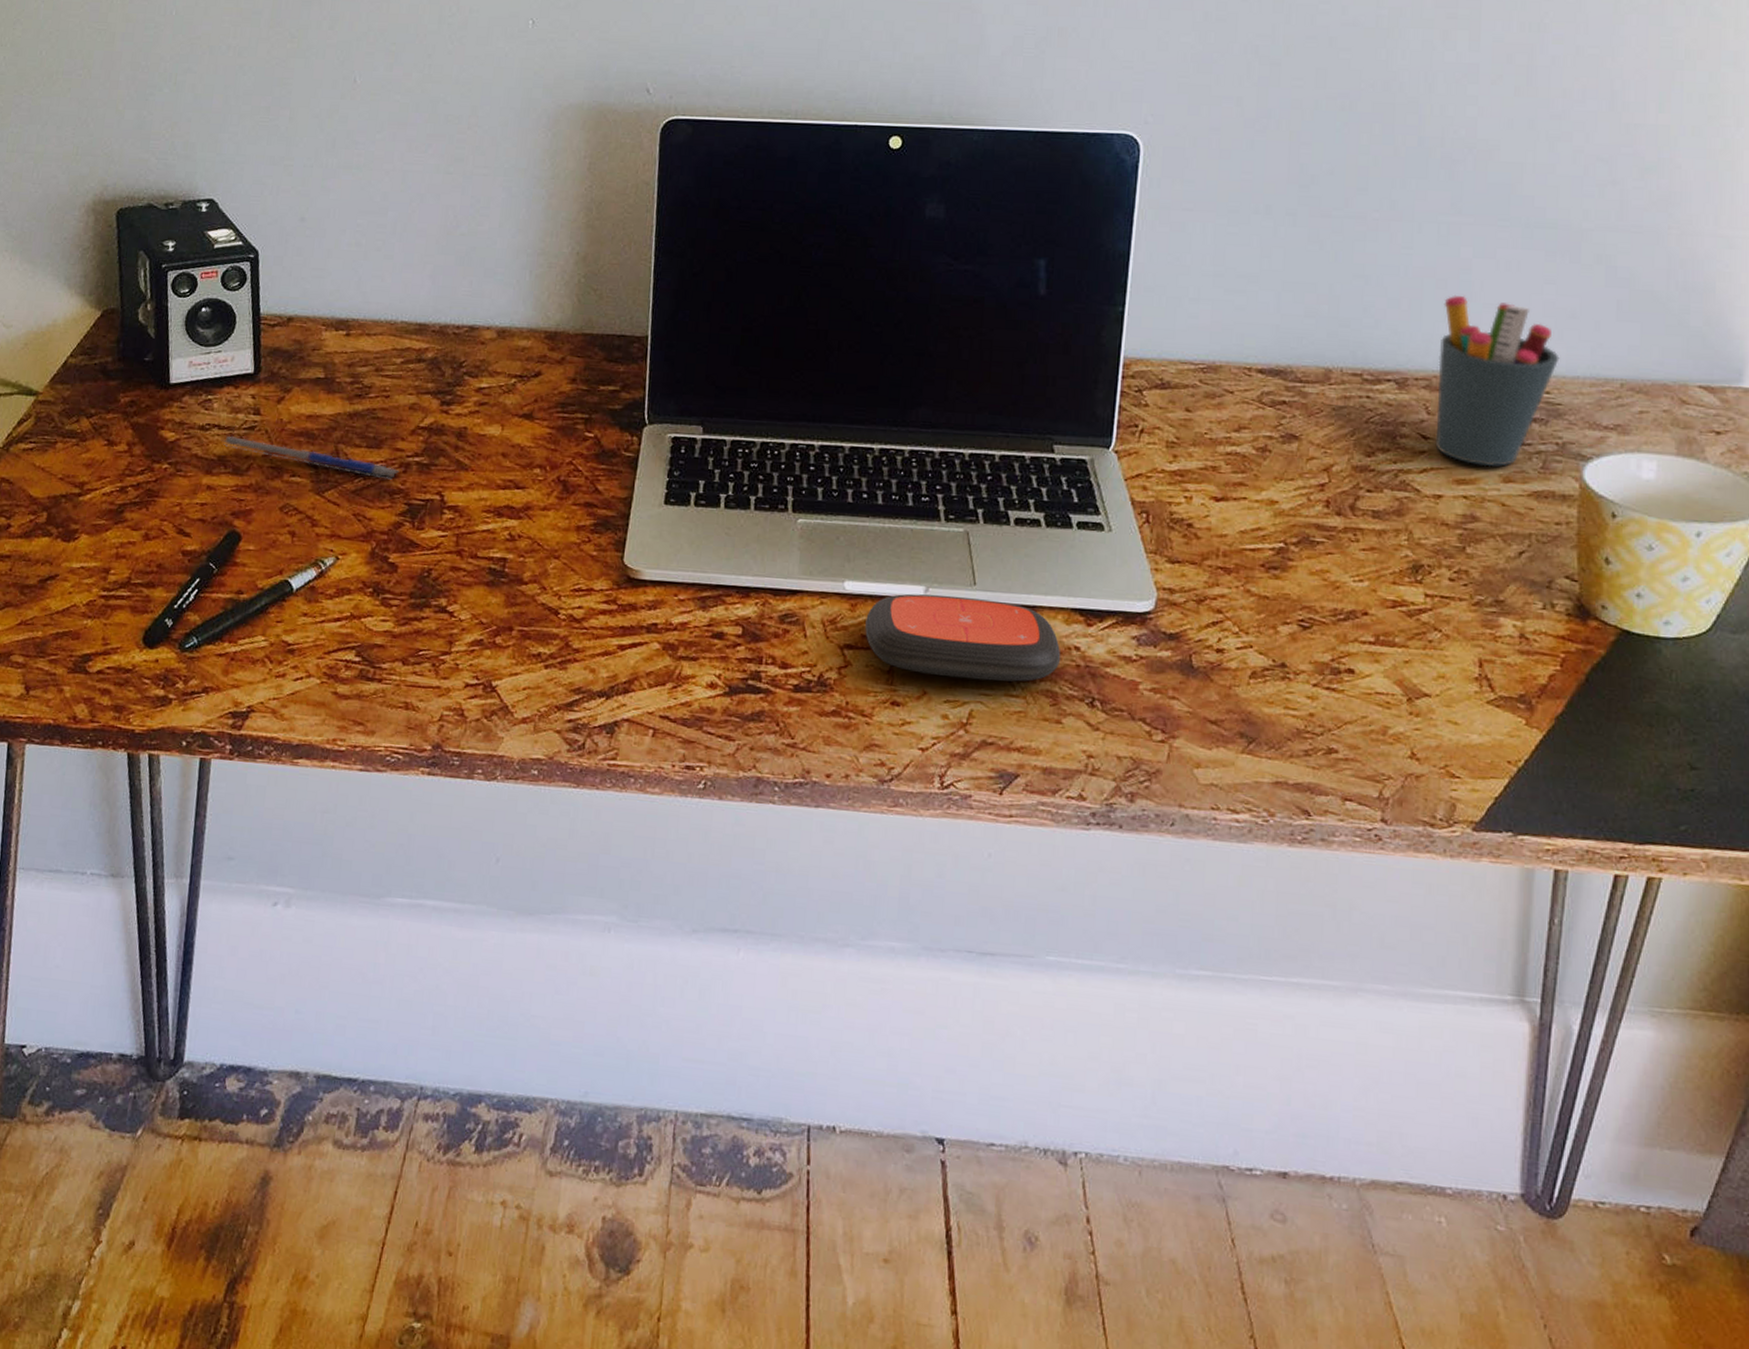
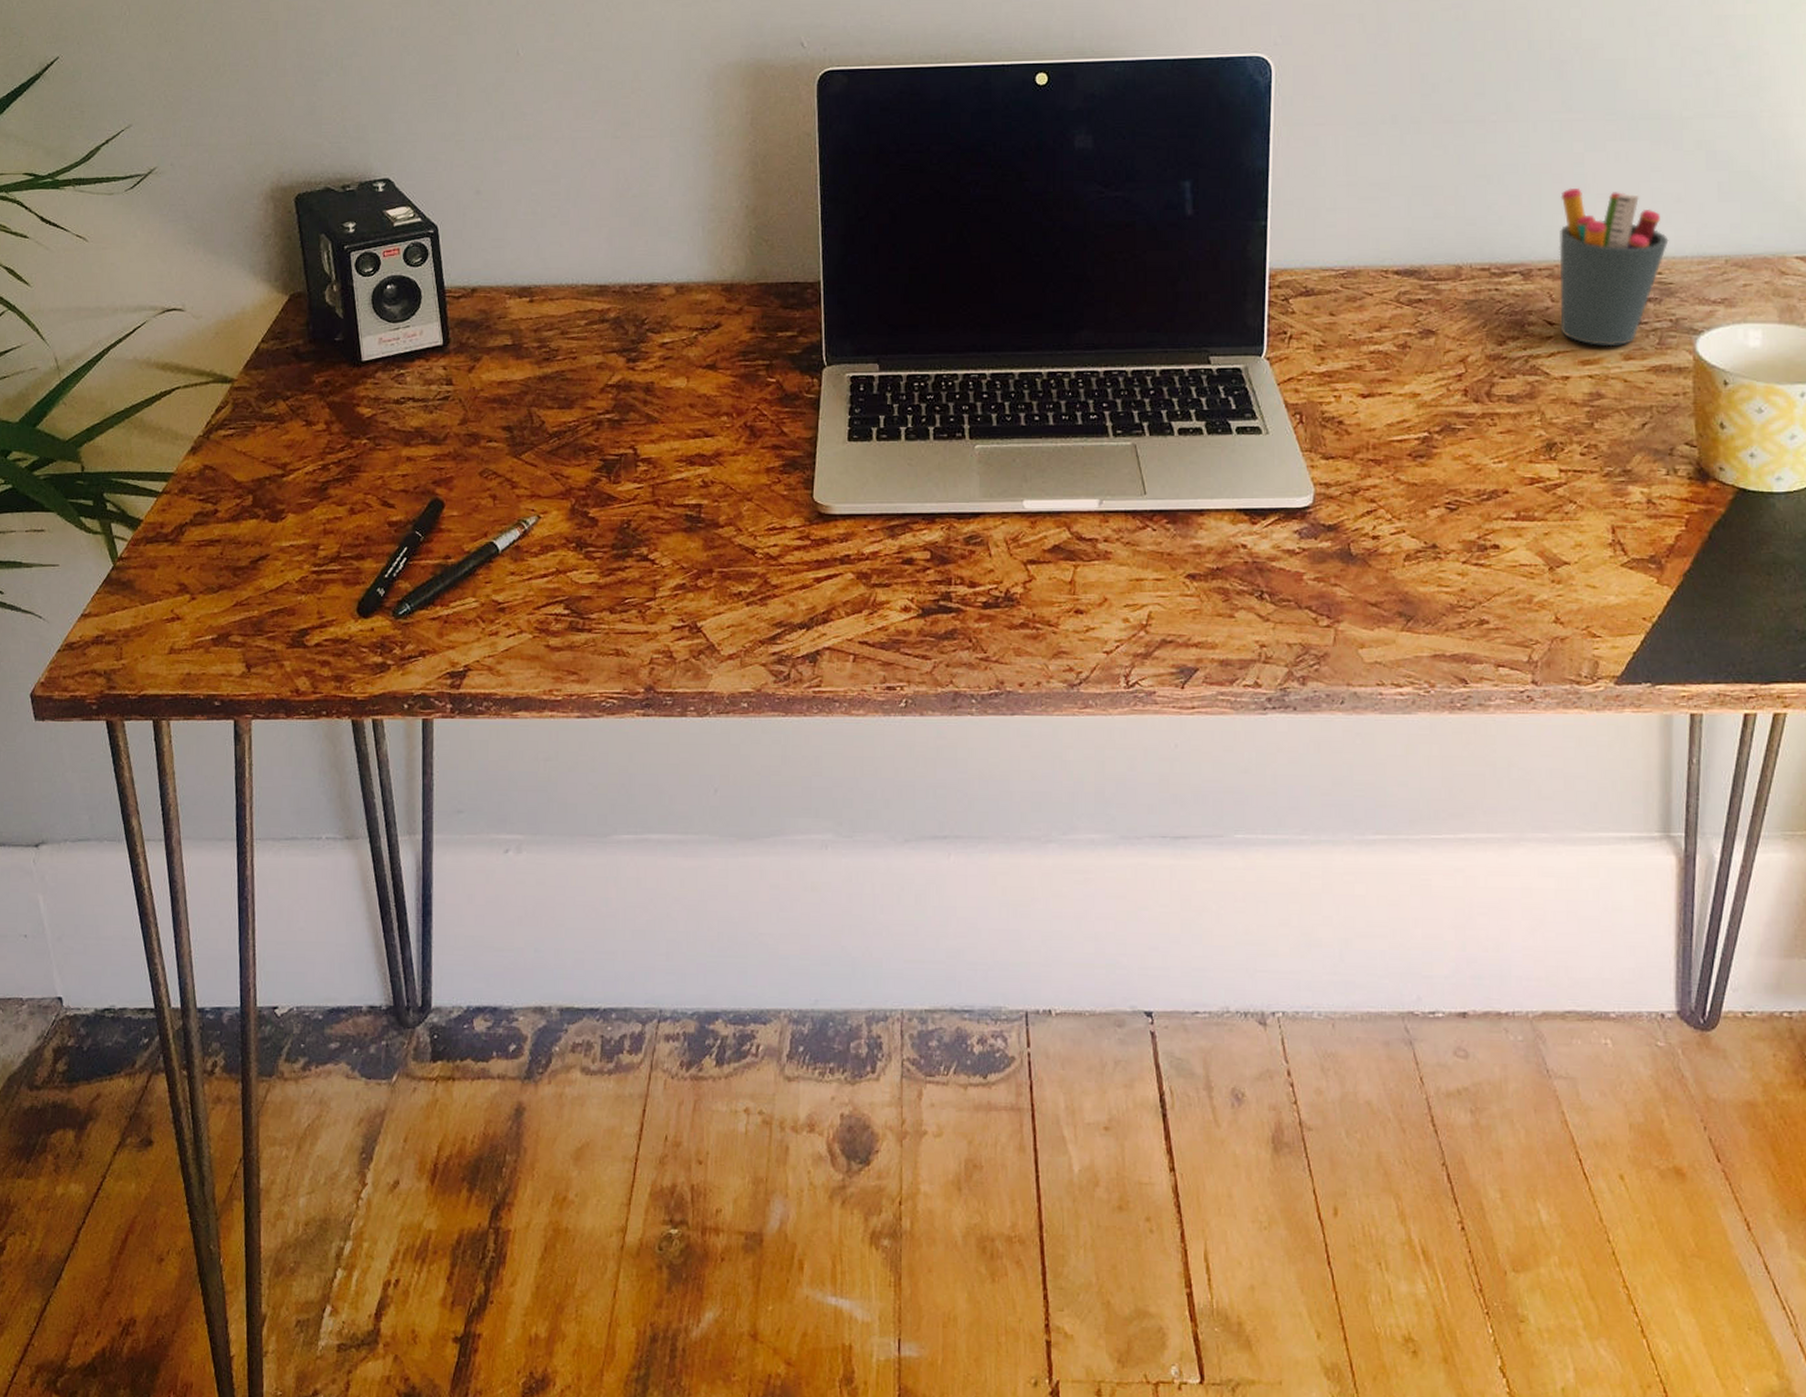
pen: present [221,435,399,480] -> none [416,407,591,438]
remote control: present [865,593,1061,682] -> none [1046,506,1230,583]

